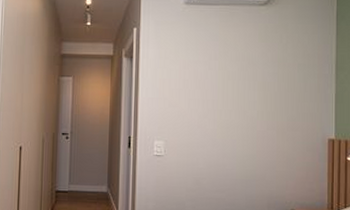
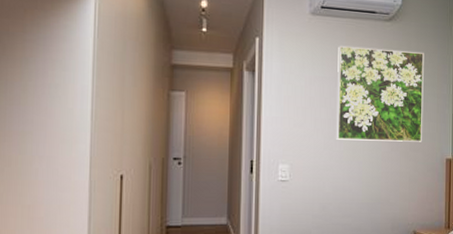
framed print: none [210,32,303,122] -> present [336,46,424,142]

